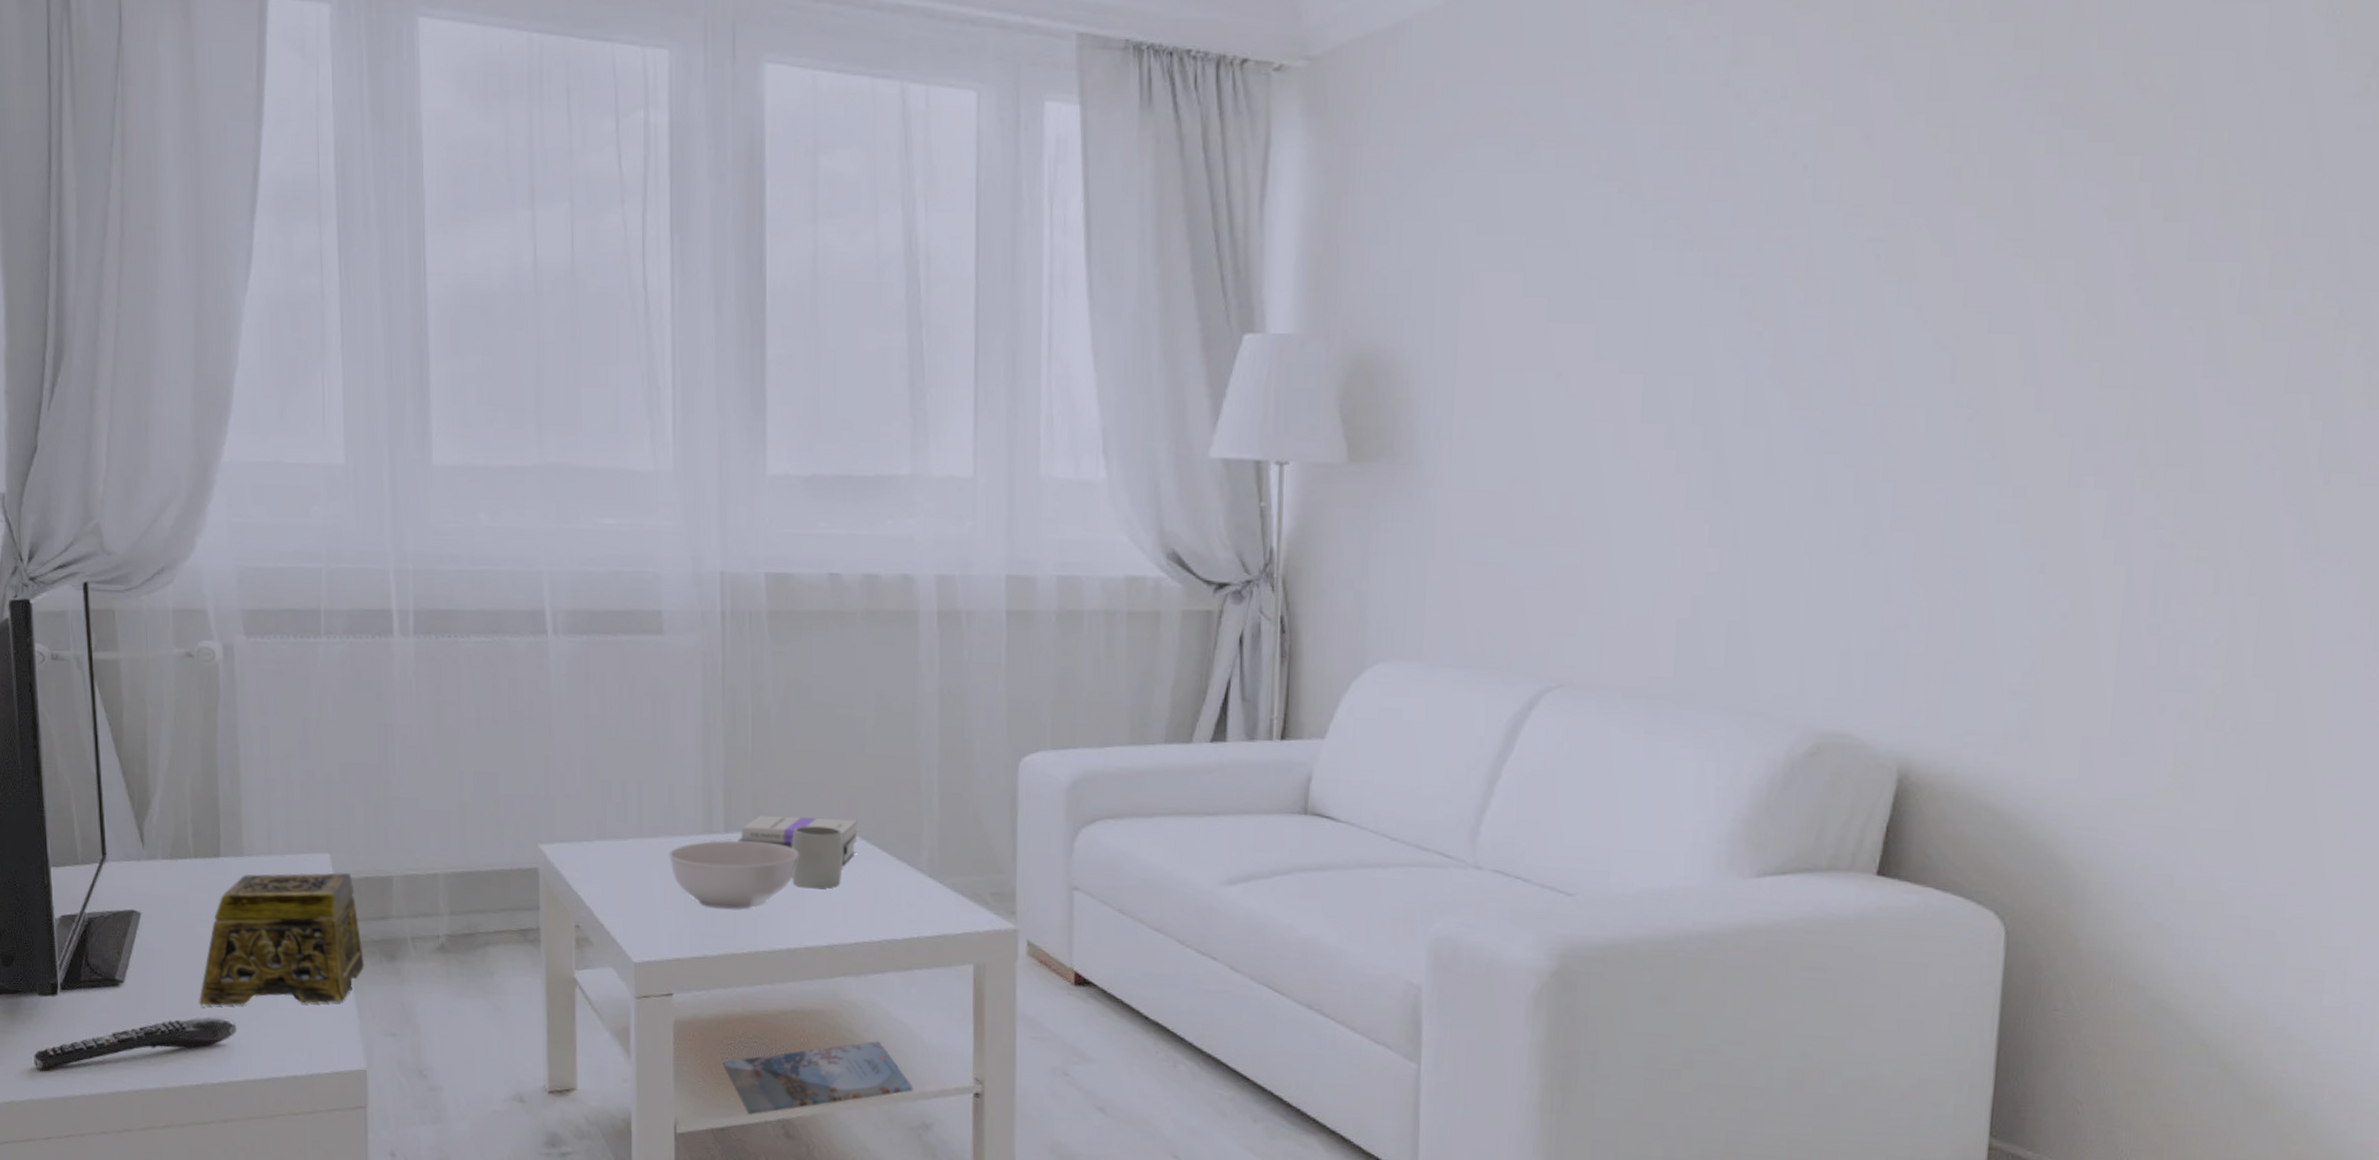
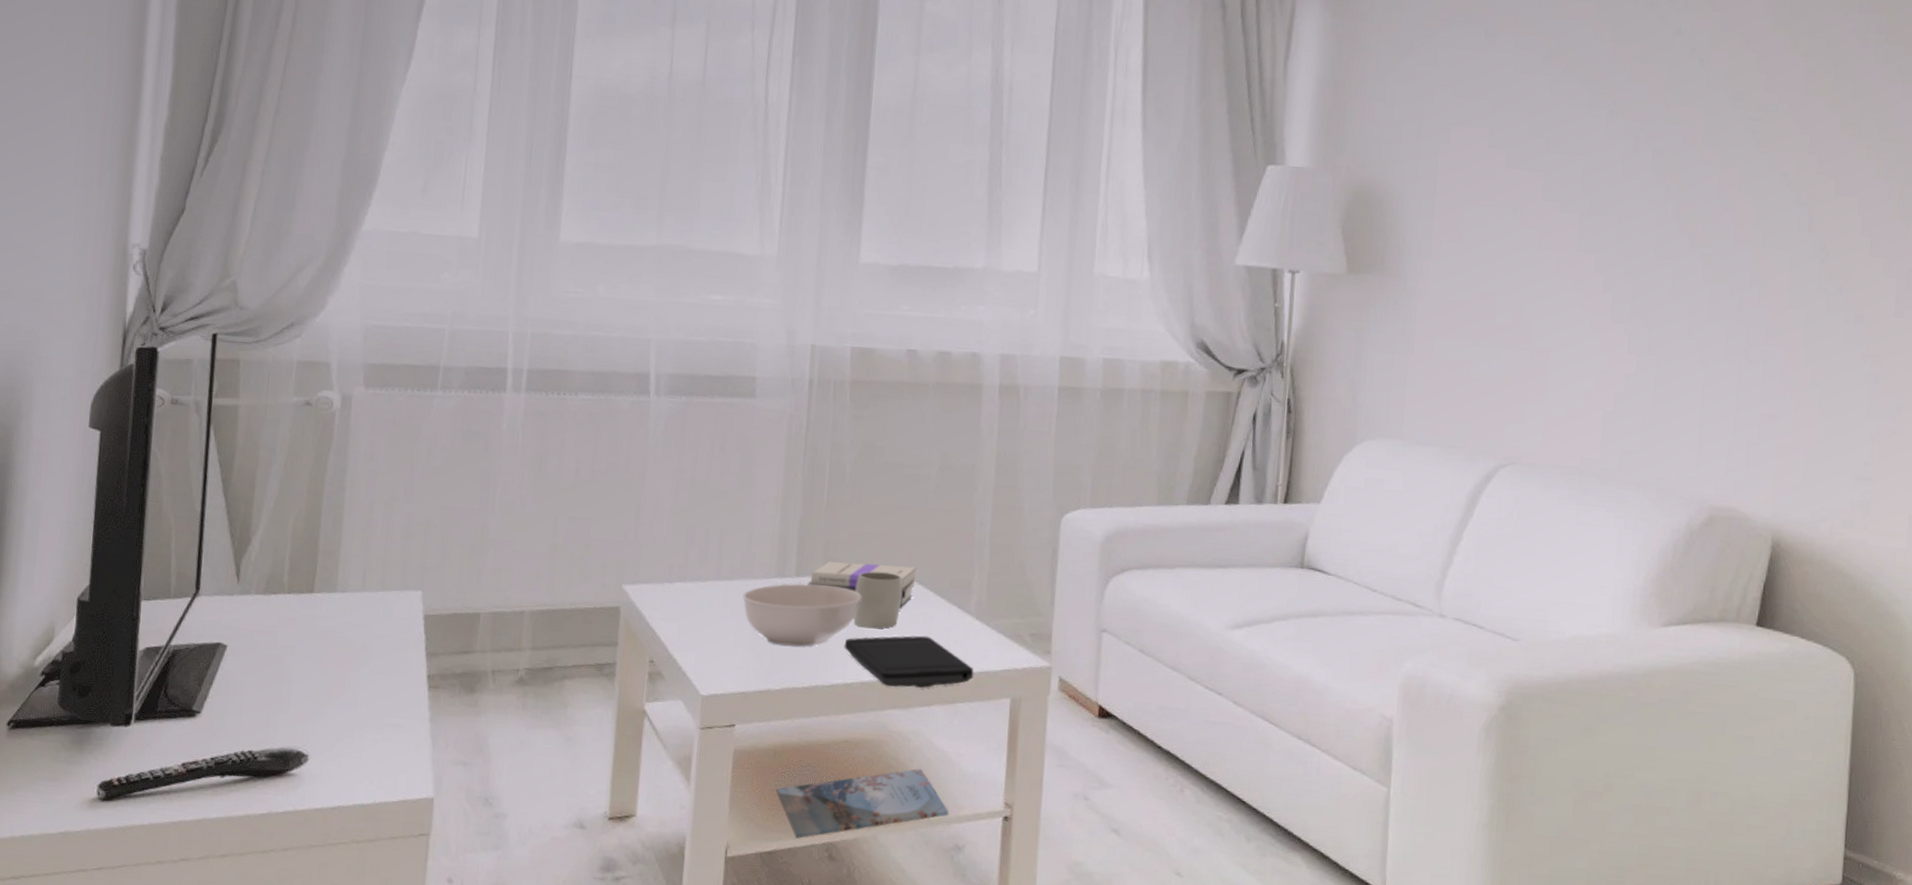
decorative box: present [199,872,365,1006] -> none [274,608,444,737]
smartphone: none [784,895,931,954] -> present [844,635,974,689]

